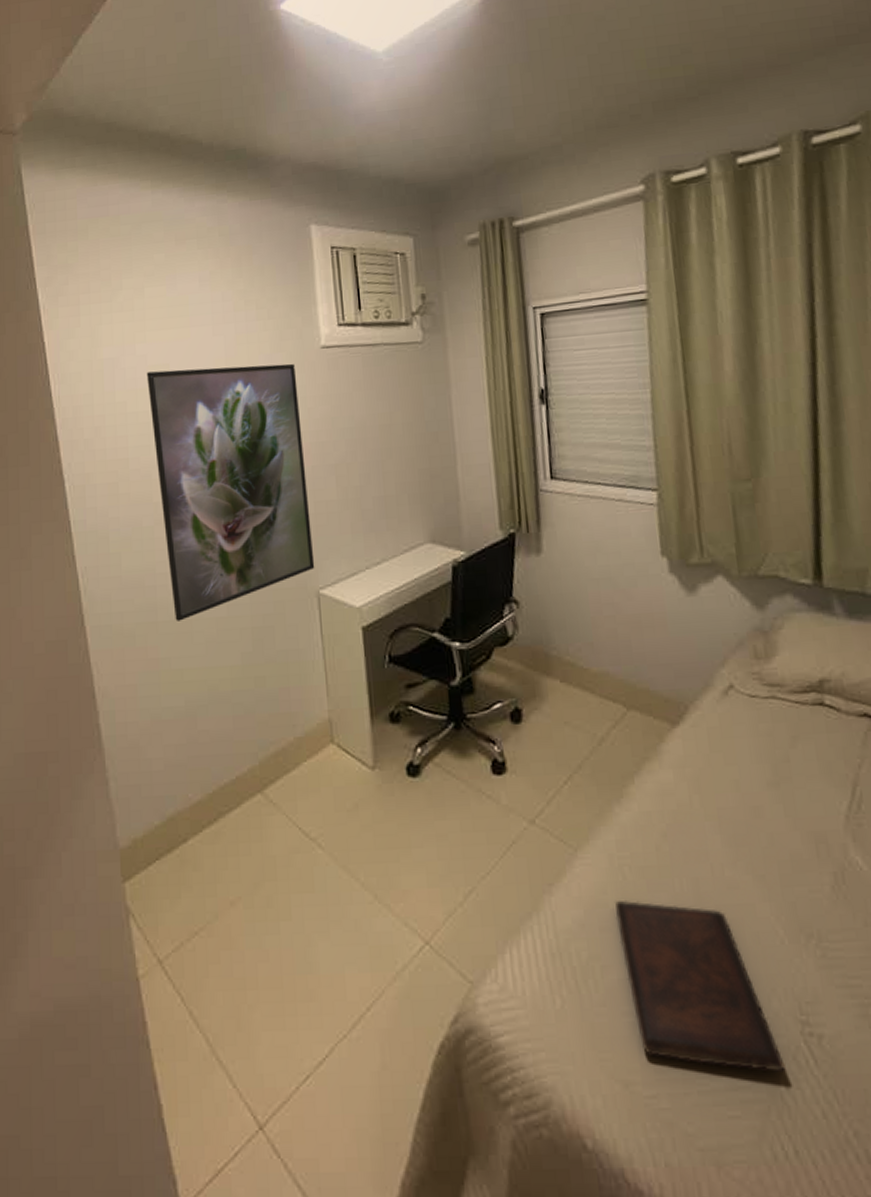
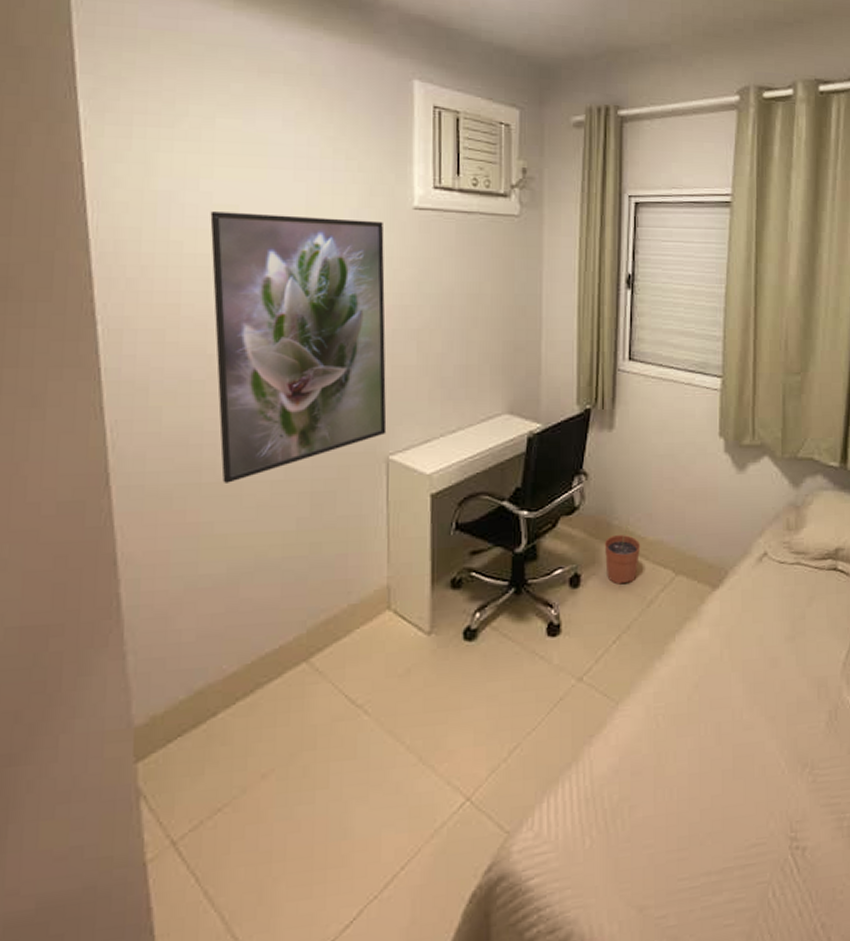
plant pot: none [543,656,585,720] -> present [604,526,641,585]
book: present [615,901,786,1072] -> none [646,745,774,884]

